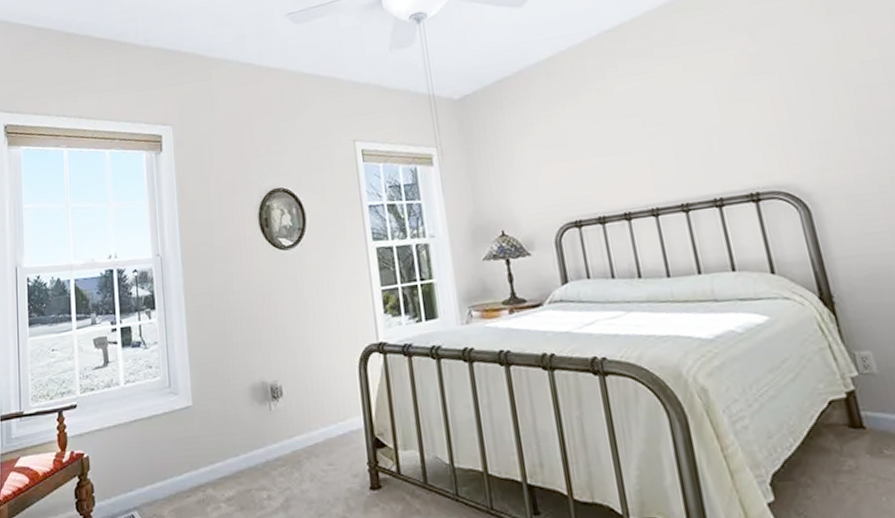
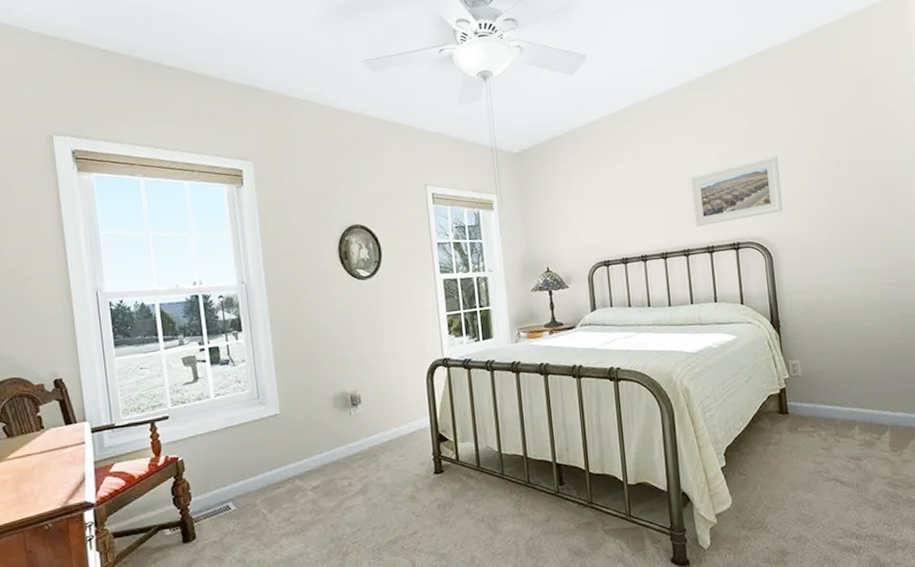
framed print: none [681,80,818,176] -> present [690,155,783,227]

